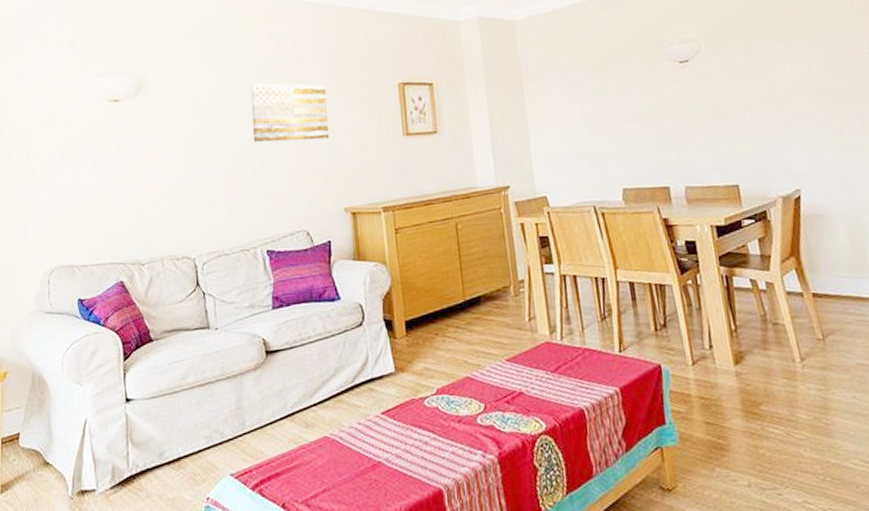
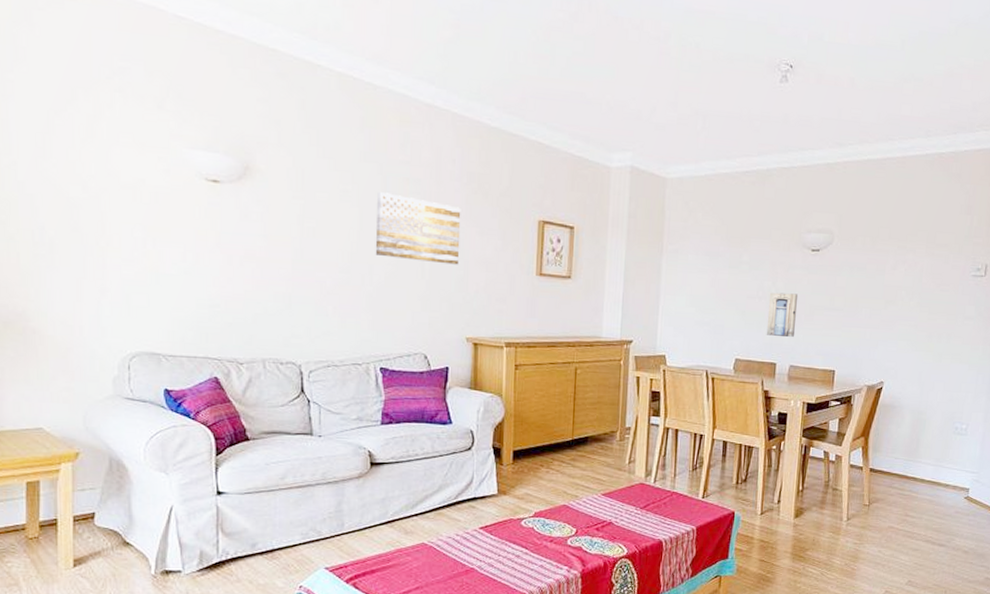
wall art: none [644,109,682,158] -> present [766,292,798,338]

